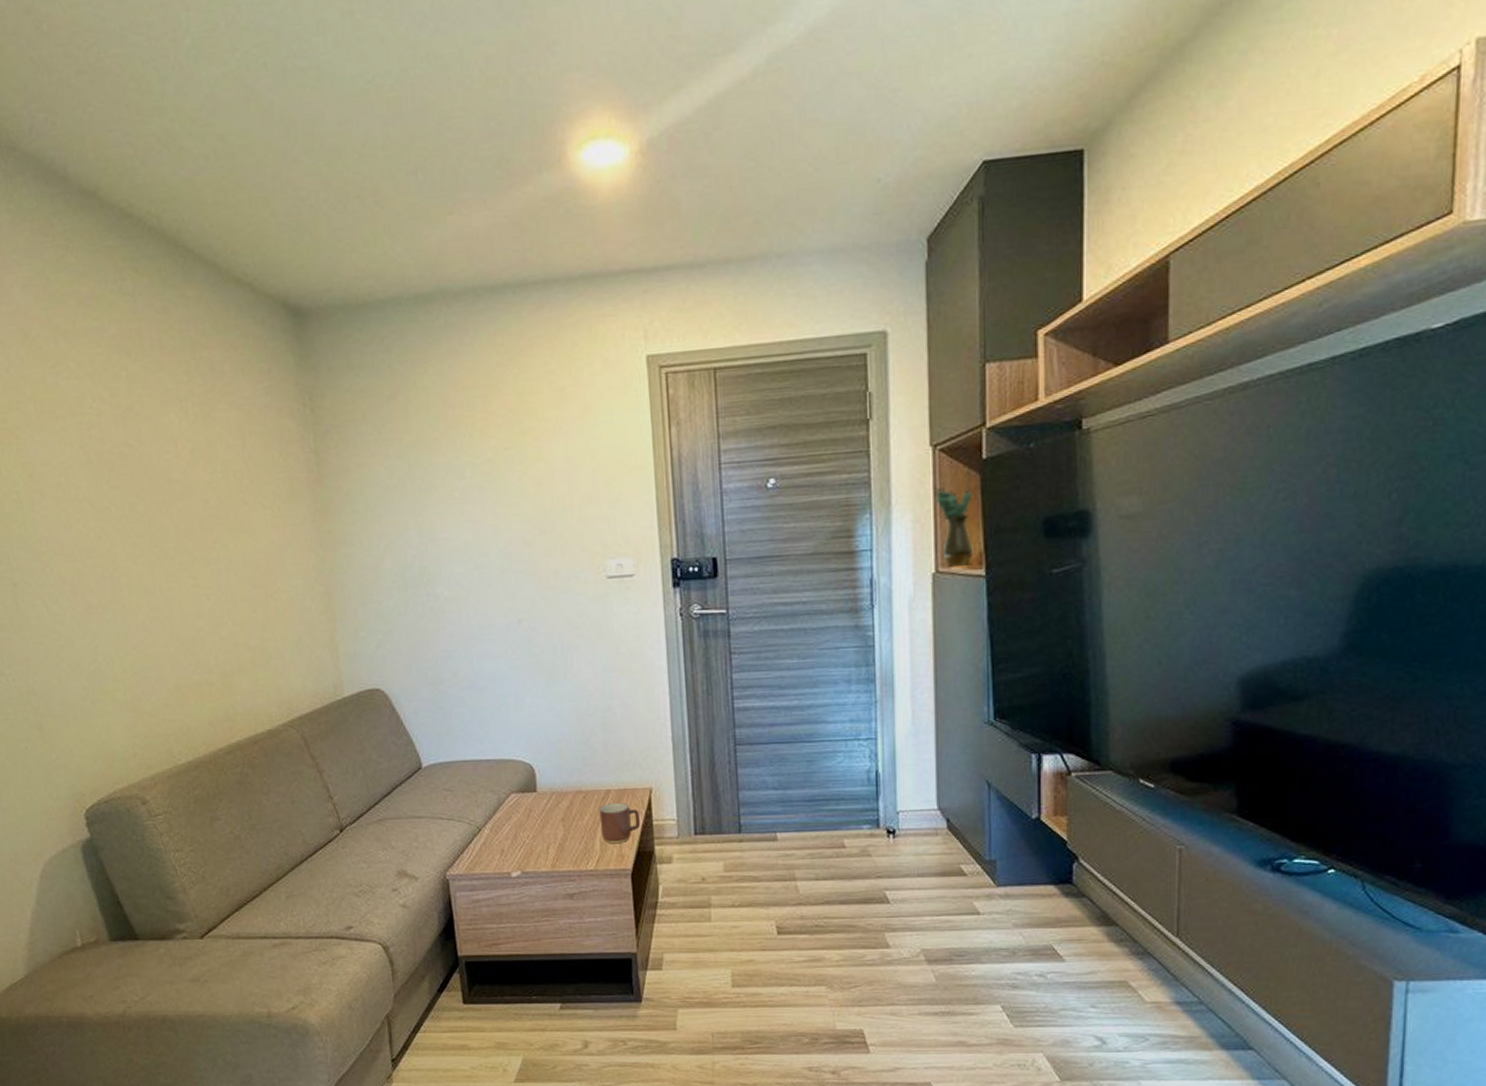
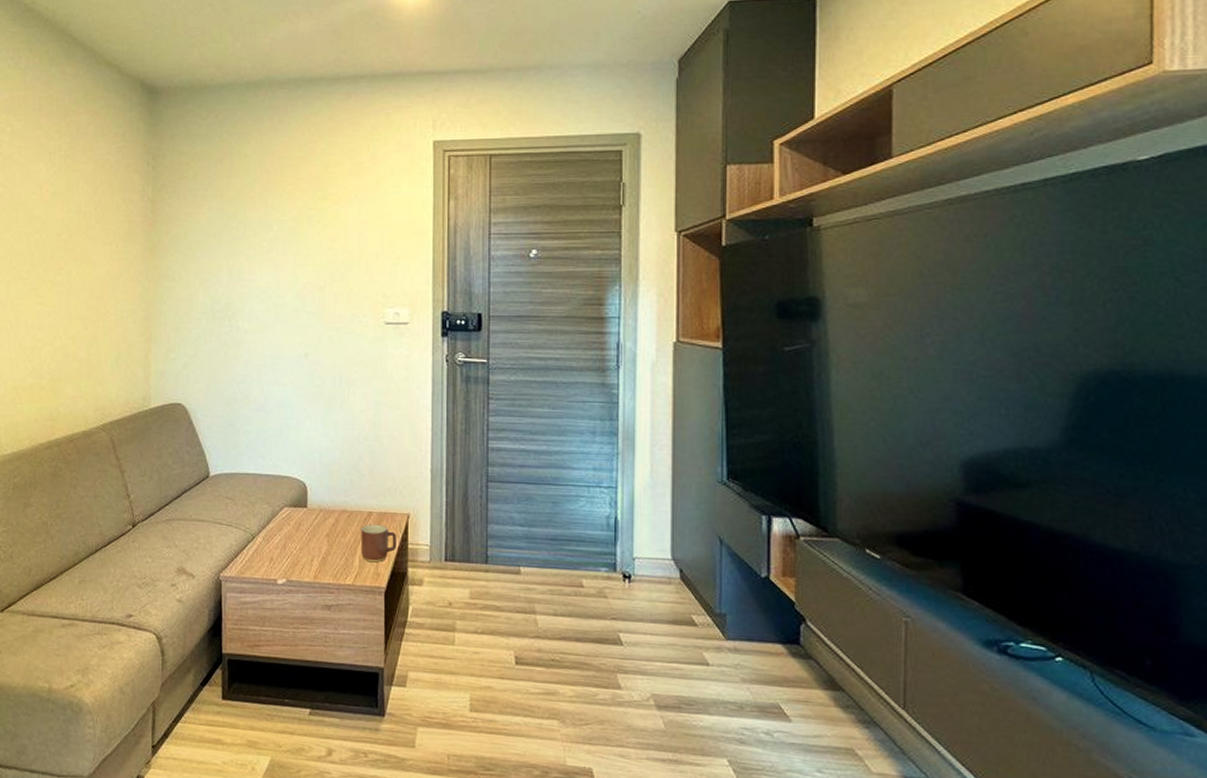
vase: present [934,487,974,568] -> none [678,268,712,339]

